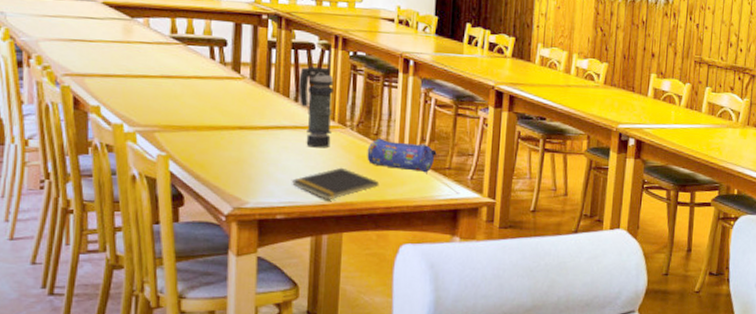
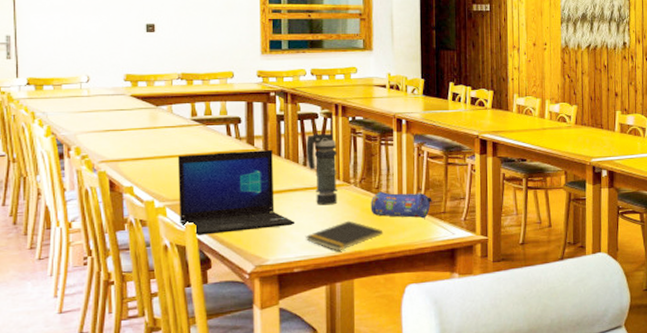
laptop: none [150,76,282,169] -> present [178,149,295,235]

